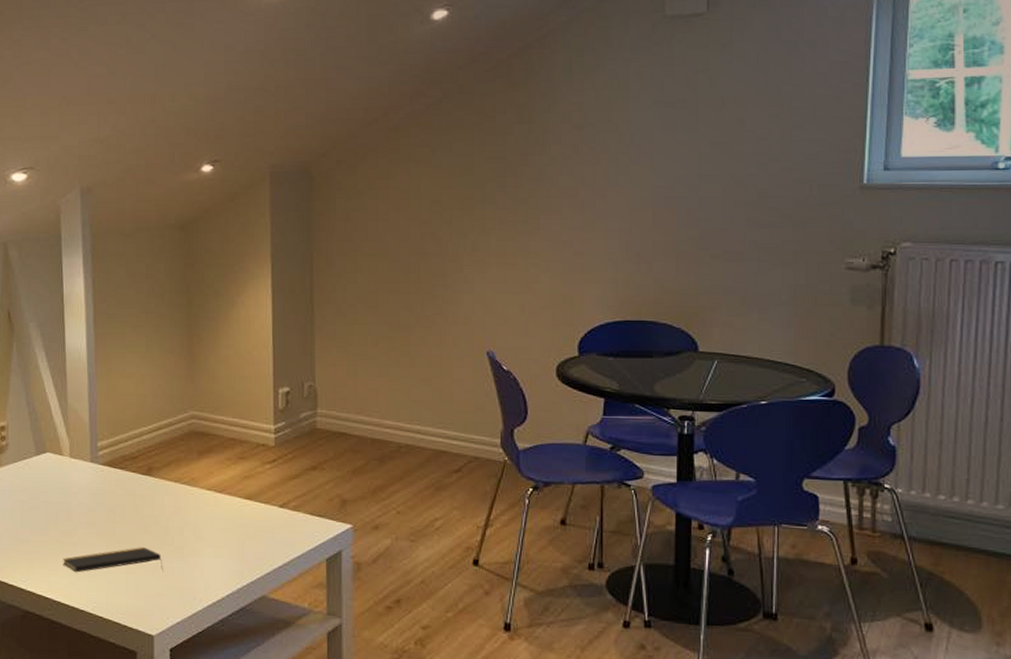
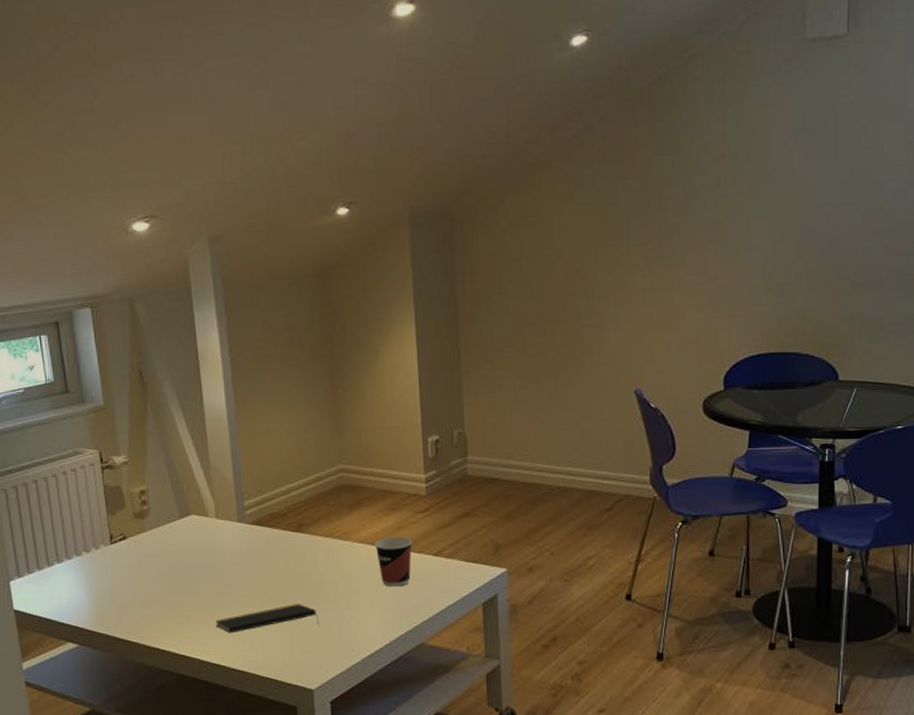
cup: none [222,485,259,536] -> present [374,536,413,587]

